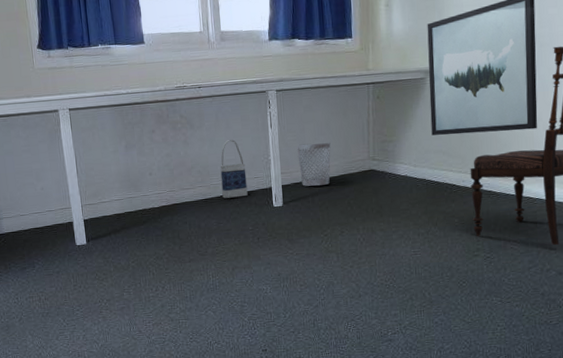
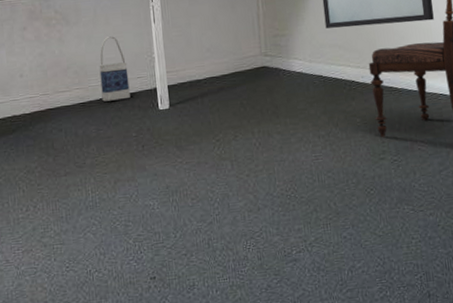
wastebasket: present [297,142,331,187] -> none [183,37,220,86]

